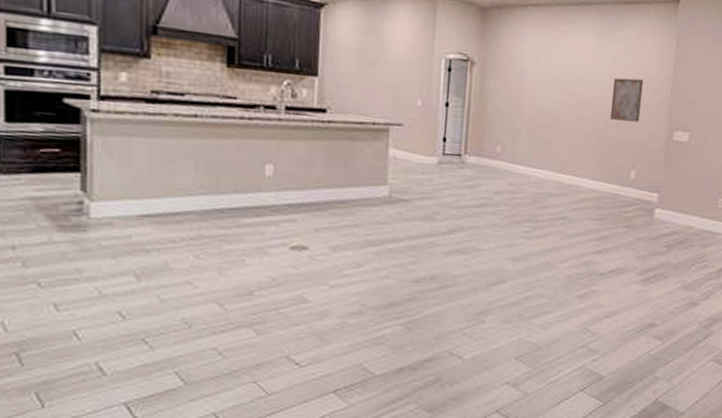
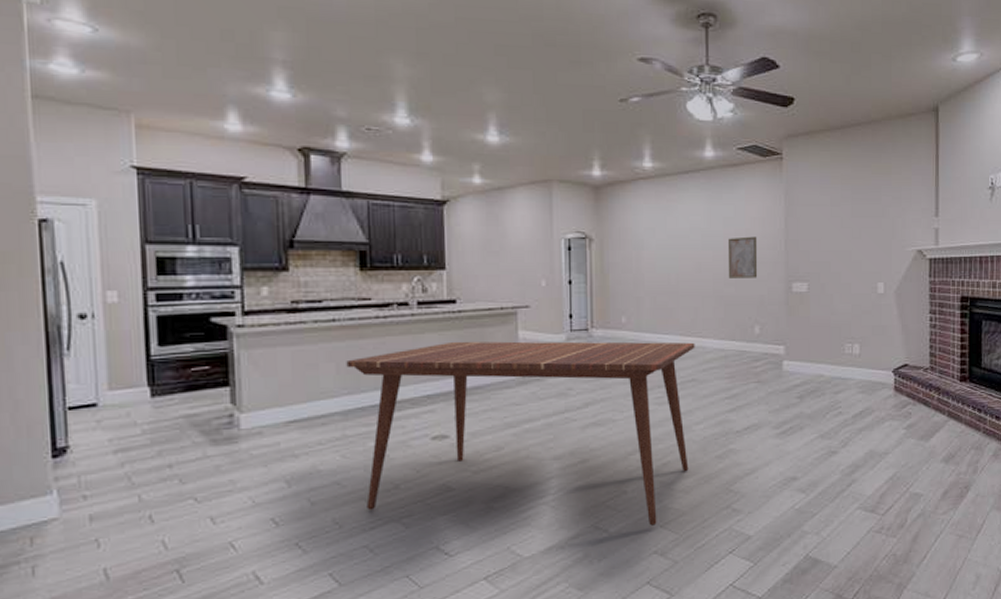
dining table: none [206,151,569,357] -> present [346,341,695,526]

